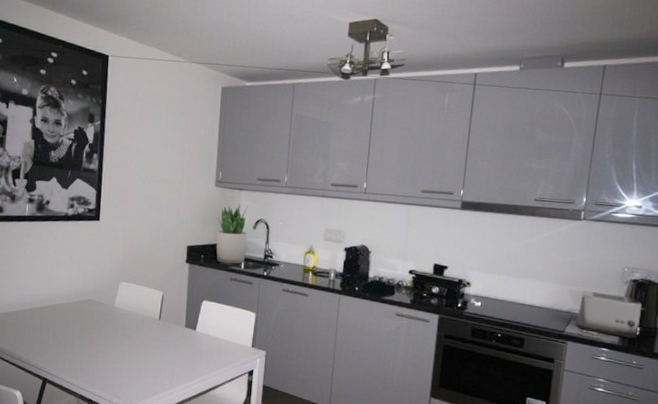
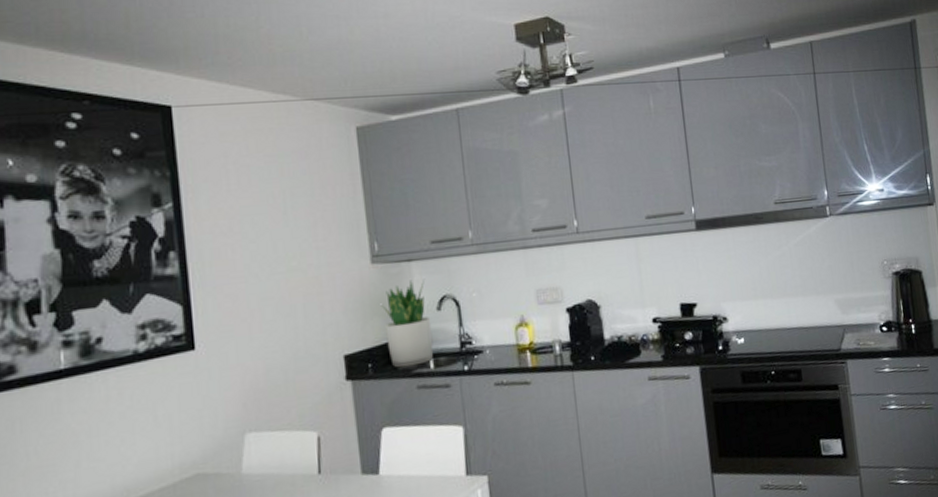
toaster: present [575,290,647,339] -> none [846,292,916,343]

